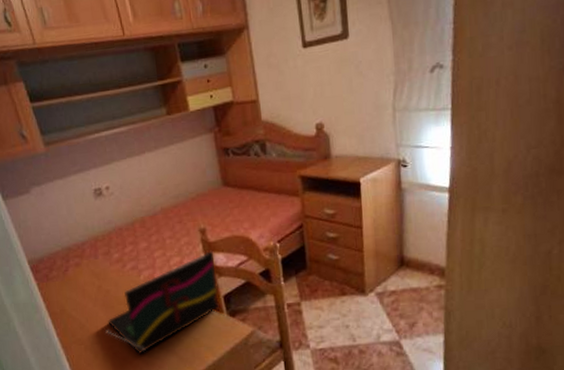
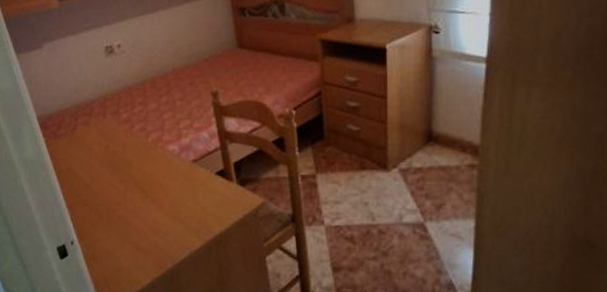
laptop: present [105,251,218,355] -> none [111,116,228,219]

